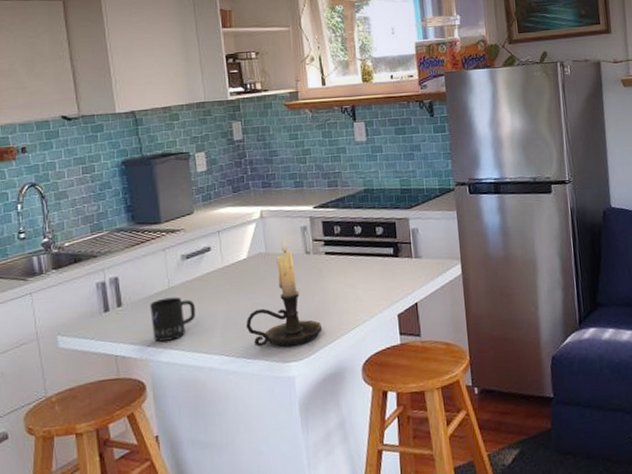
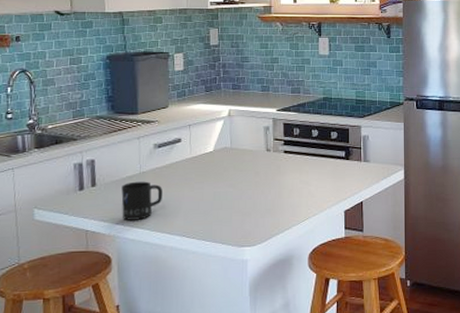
candle holder: present [245,237,323,347] -> none [207,134,276,233]

